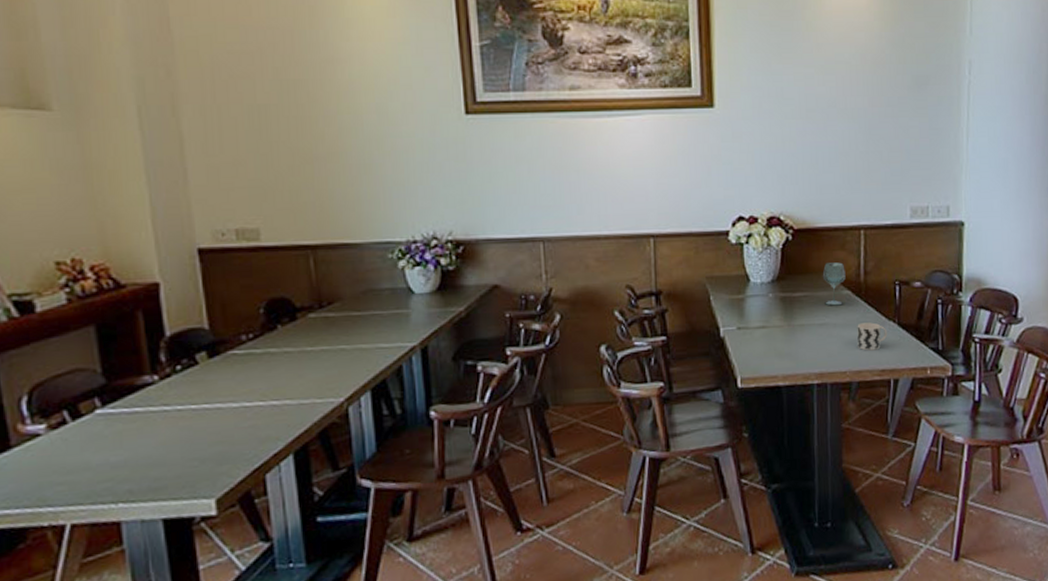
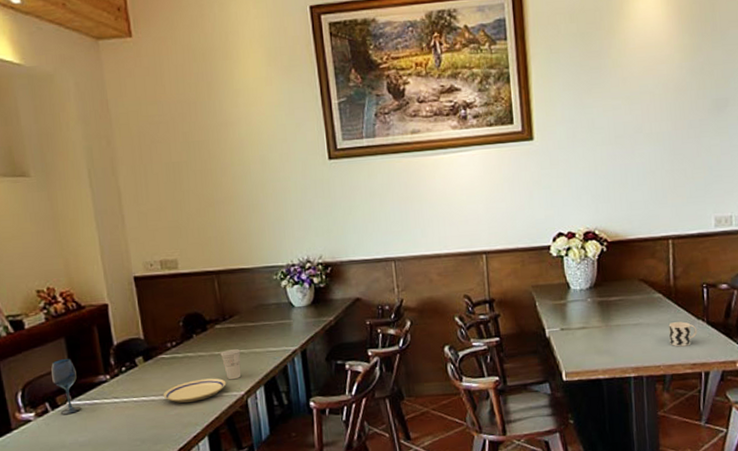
wineglass: none [73,352,116,426] -> present [51,358,82,414]
plate: none [233,380,321,413] -> present [163,378,226,404]
cup: none [314,344,342,384] -> present [220,349,241,380]
wine glass: present [822,262,846,306] -> none [635,269,657,308]

